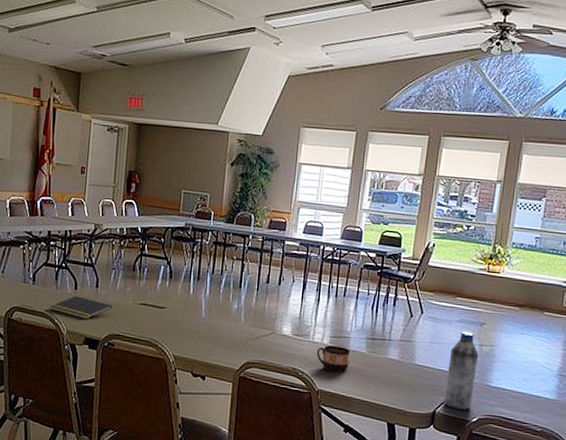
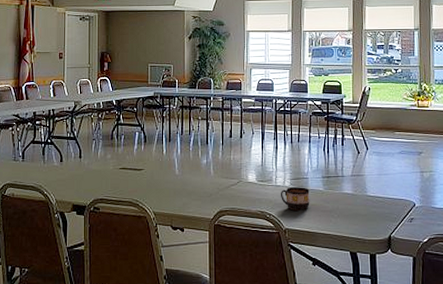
notepad: present [49,296,113,320] -> none [38,168,96,188]
water bottle: present [443,331,479,410] -> none [396,161,422,232]

